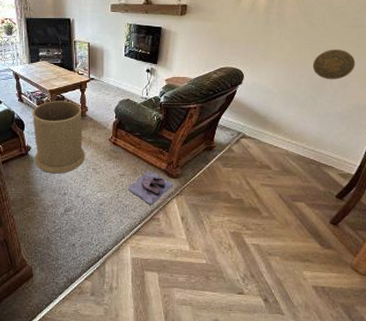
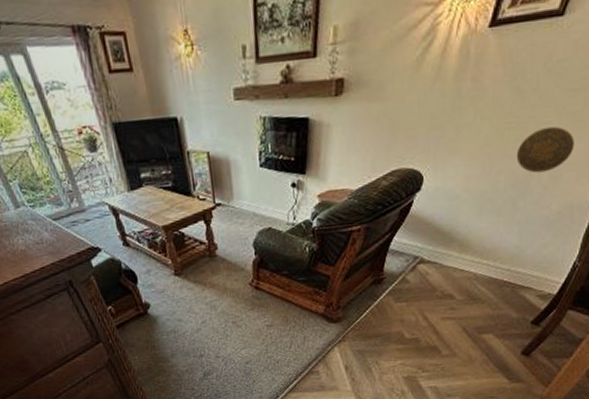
trash can: present [32,101,86,174] -> none [144,238,222,334]
shoe: present [128,171,174,206] -> none [278,317,335,358]

